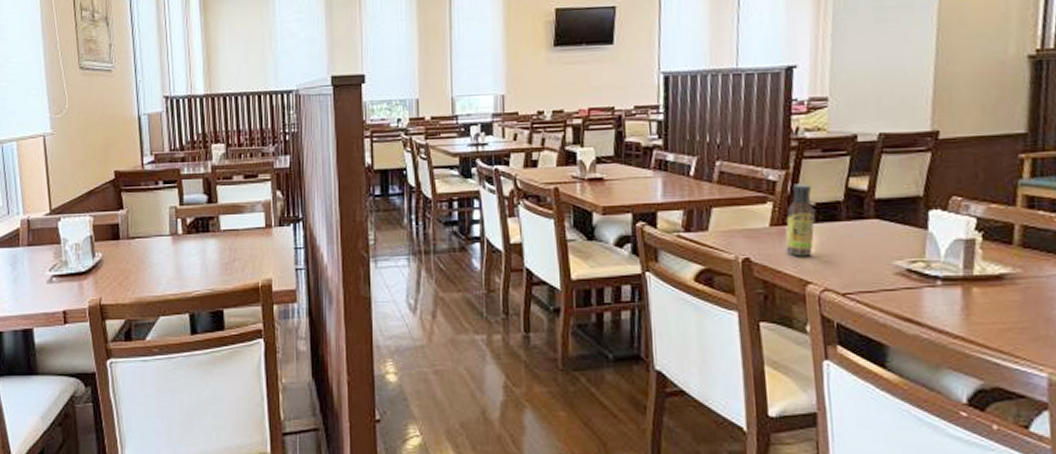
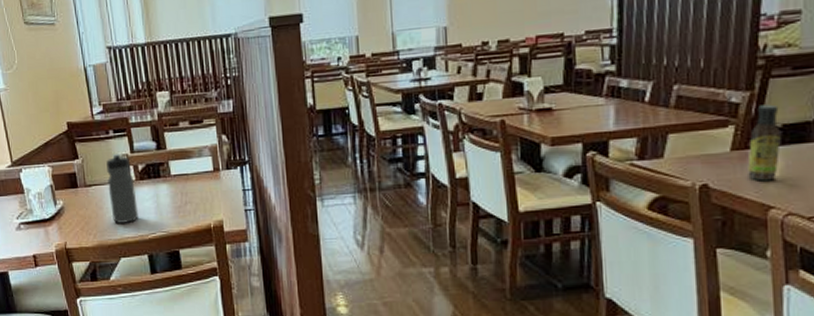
water bottle: none [152,204,182,280] -> present [106,153,138,224]

